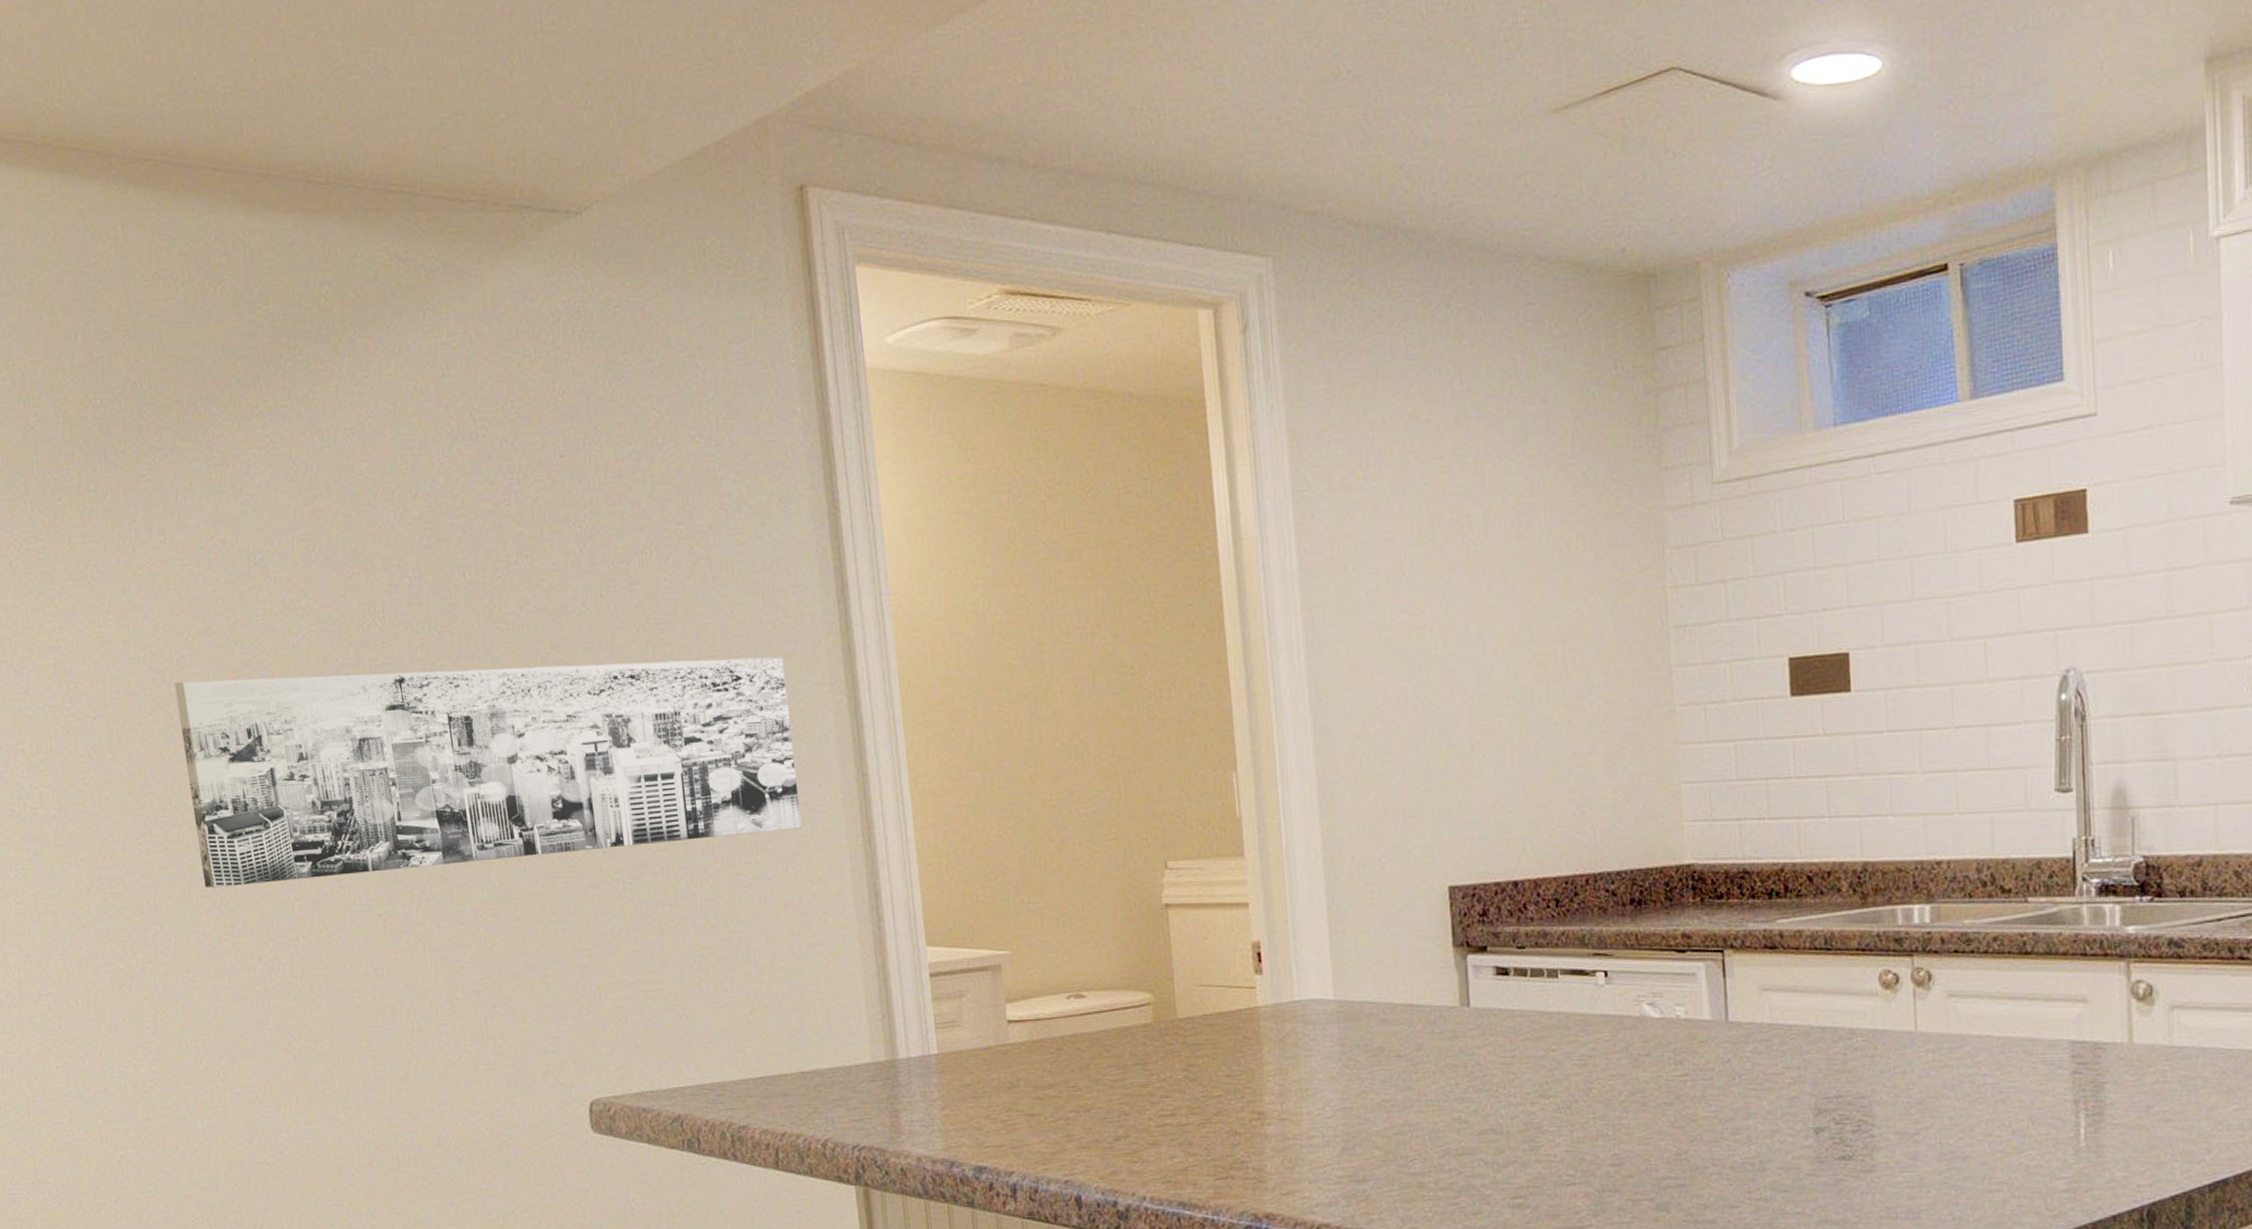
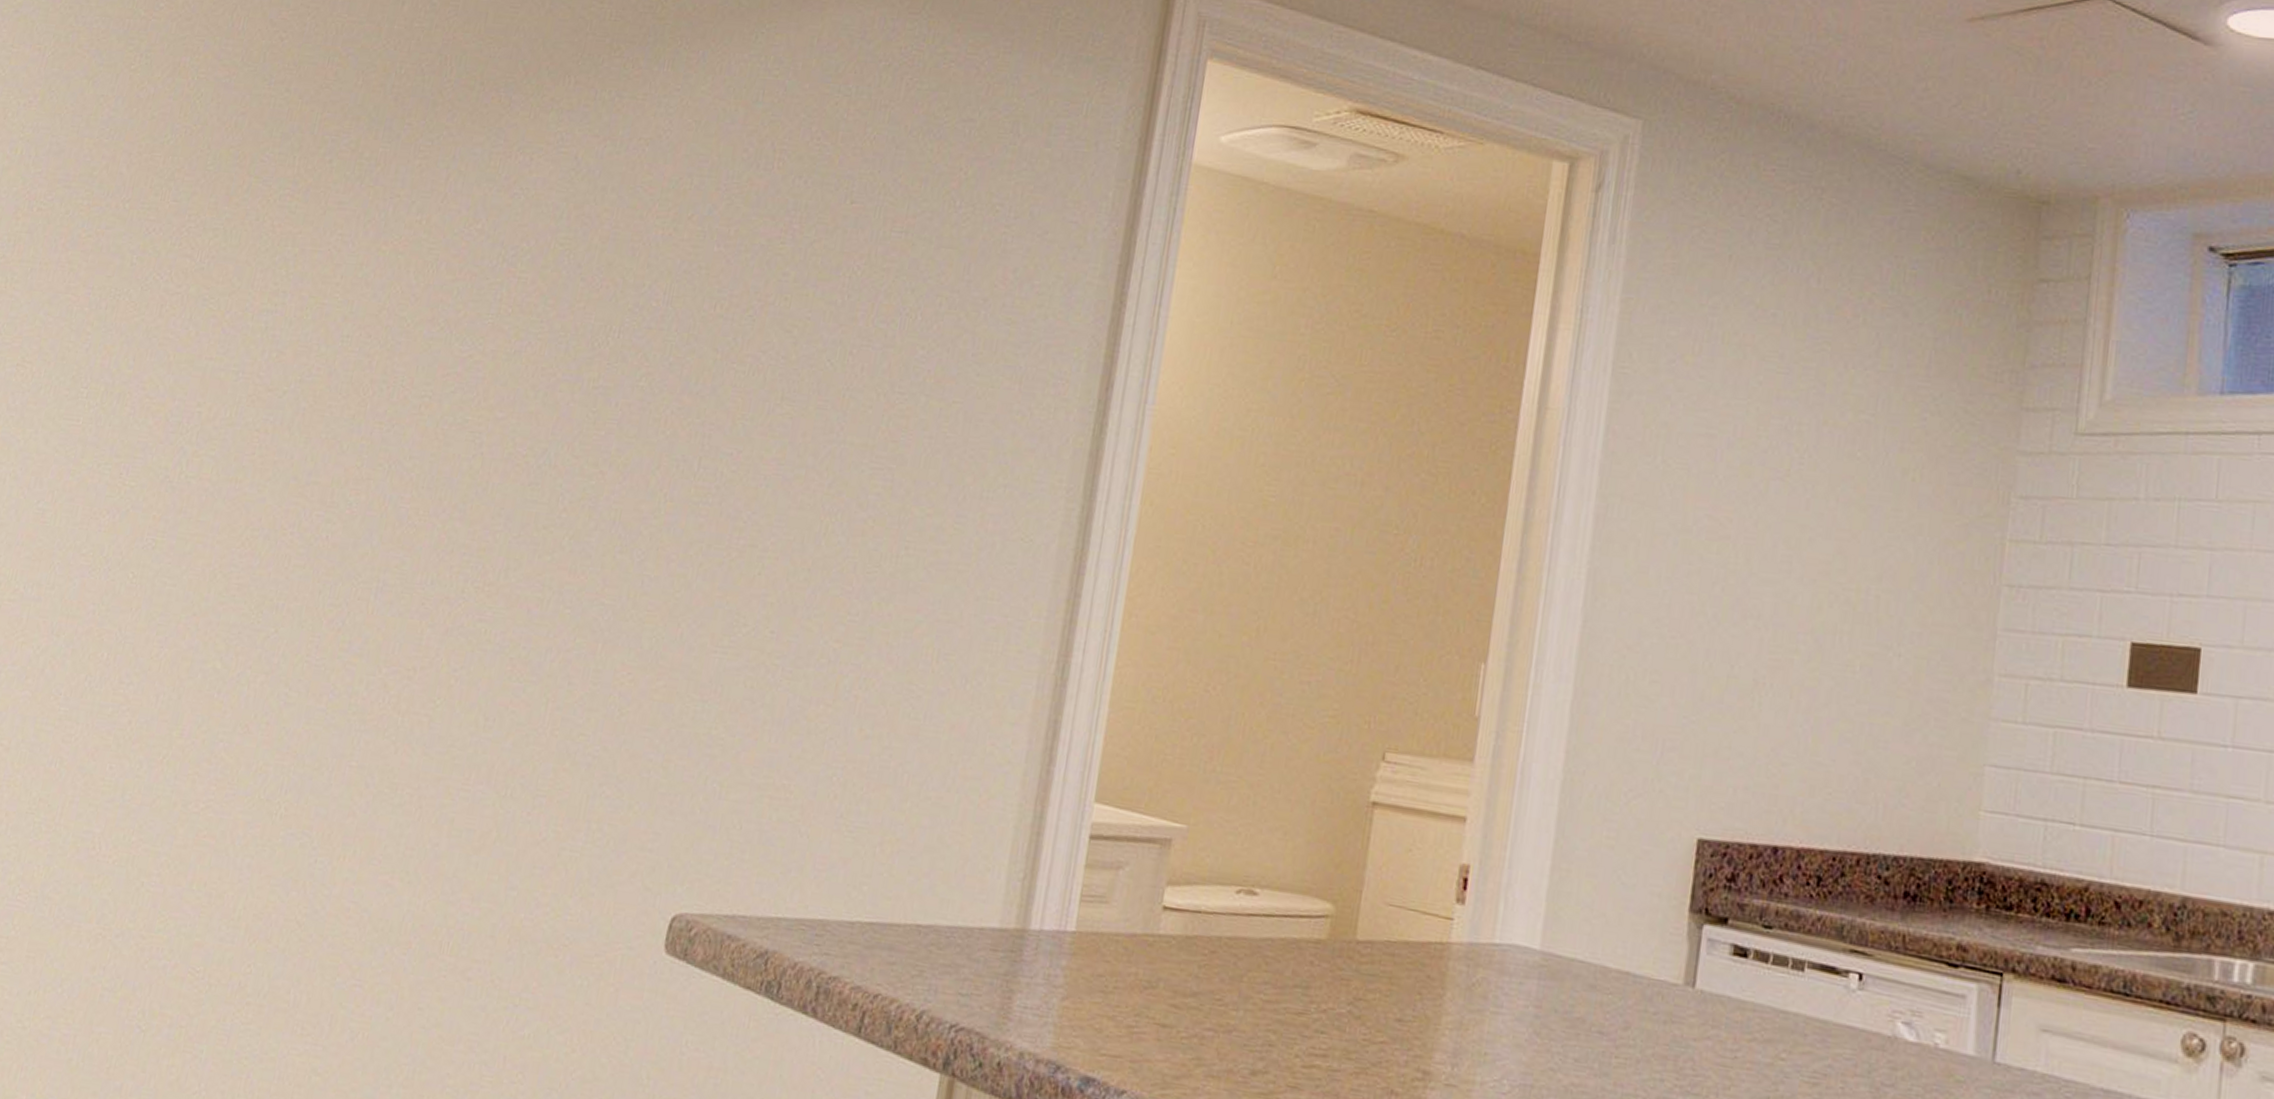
wall art: present [174,656,802,888] -> none [337,369,1024,644]

